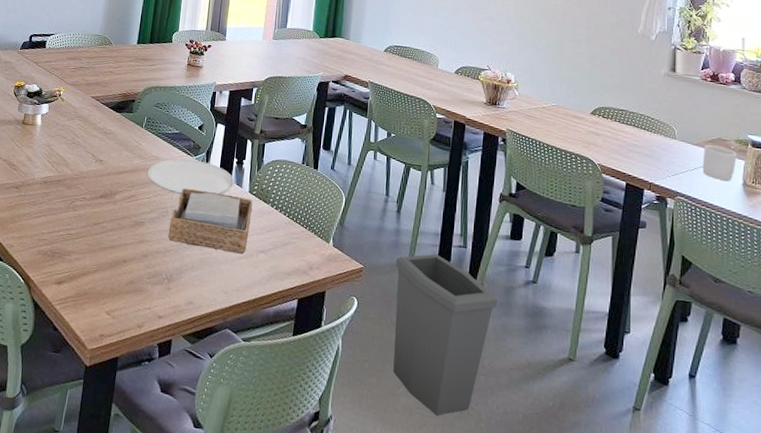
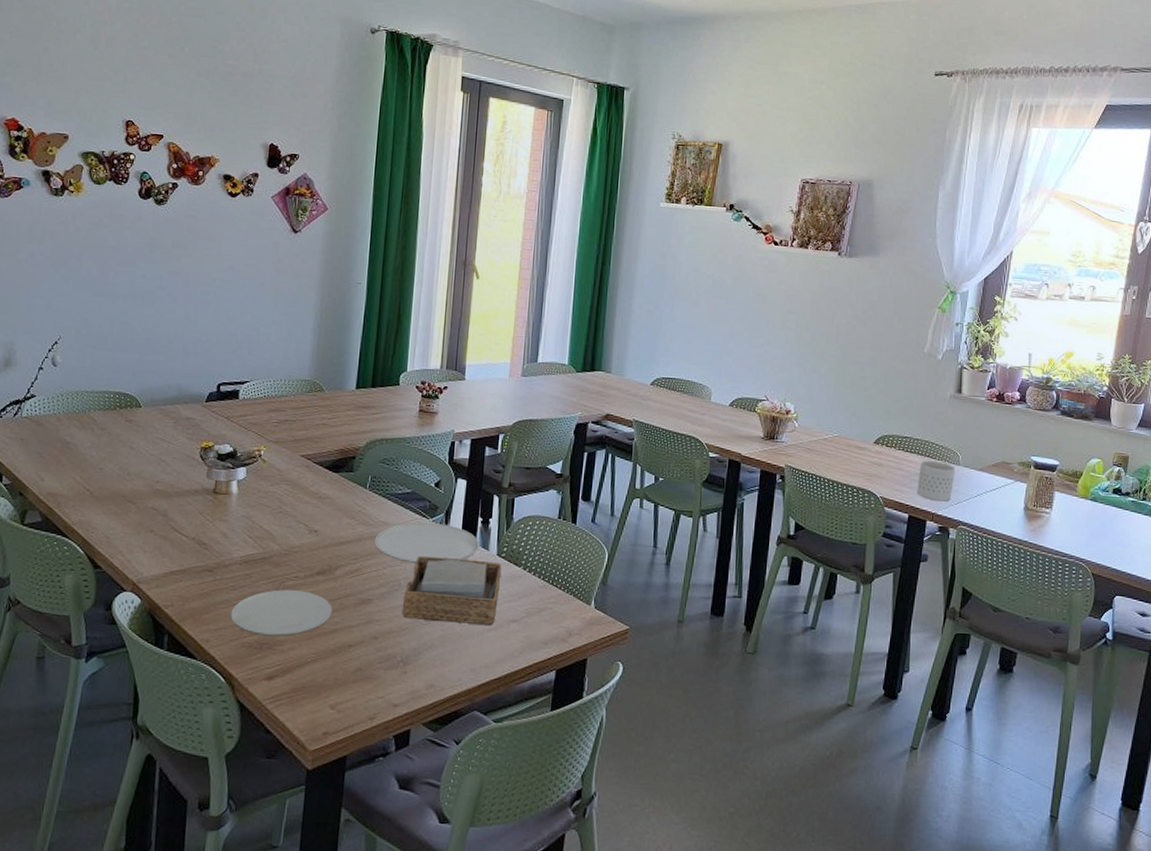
plate: none [31,208,112,249] -> present [230,589,333,637]
trash bin: present [393,253,498,416] -> none [663,607,774,779]
mug: none [634,132,672,173] -> present [917,460,956,502]
mug: present [702,145,737,181] -> none [985,469,1020,506]

